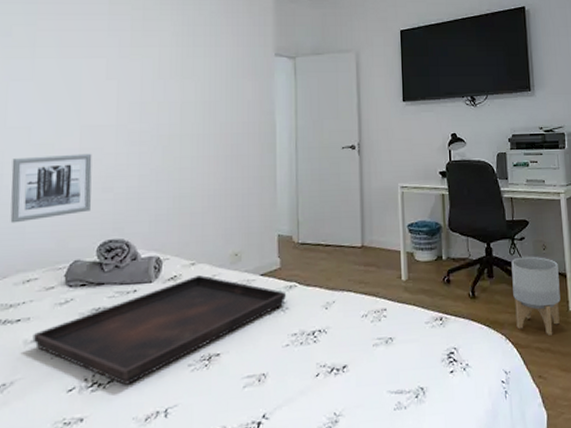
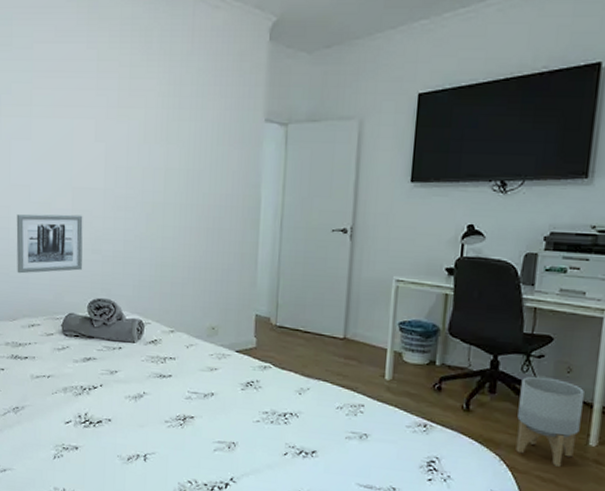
serving tray: present [32,275,286,385] -> none [37,342,260,427]

